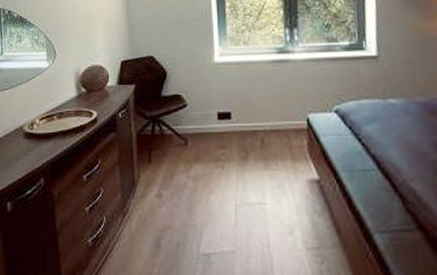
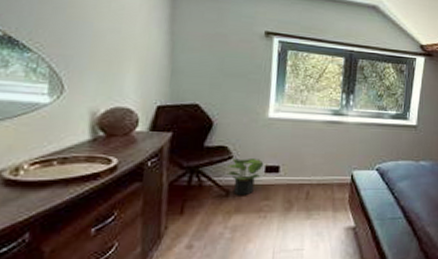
potted plant: none [183,104,216,145] -> present [226,157,264,196]

